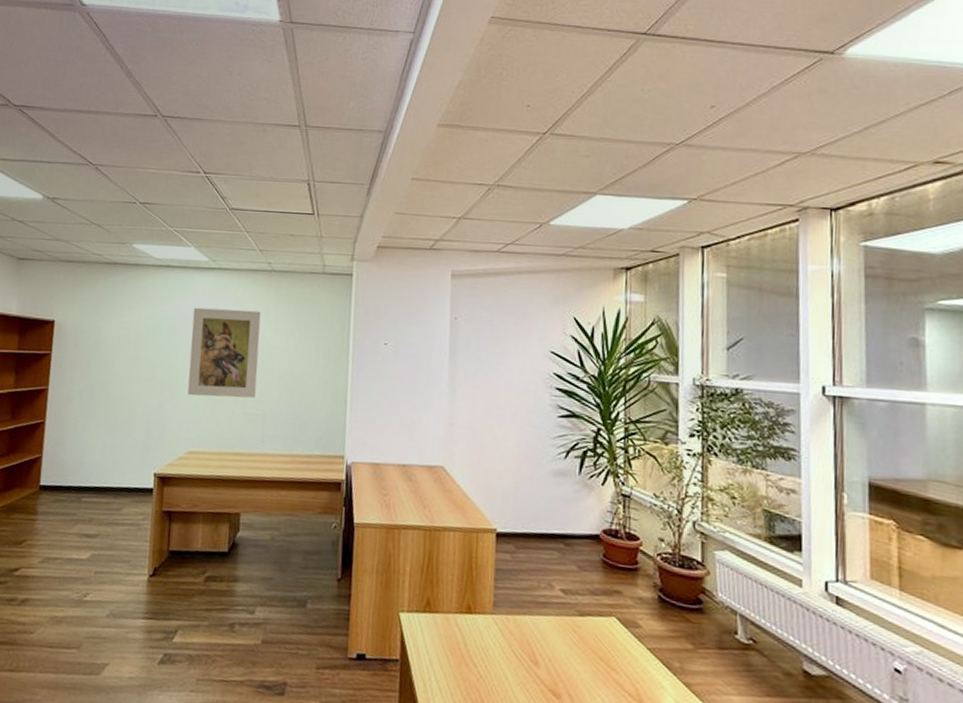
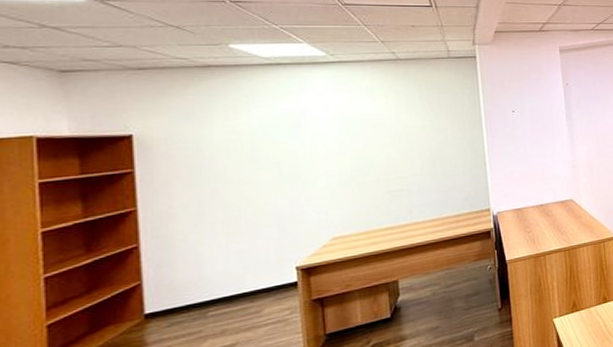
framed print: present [187,307,261,399] -> none [317,97,397,186]

